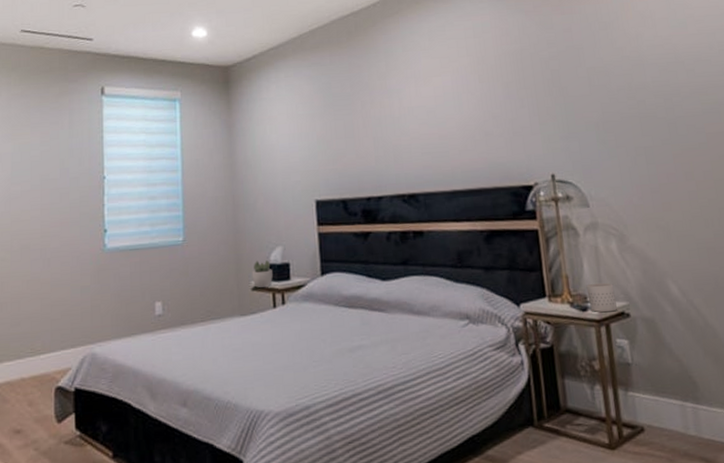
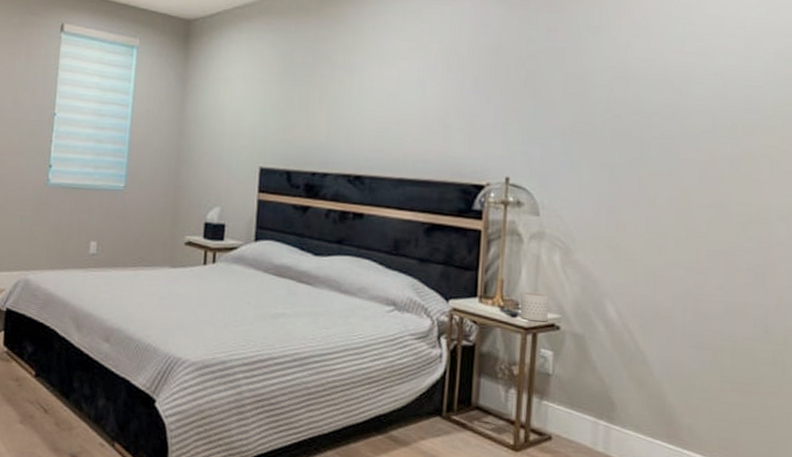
succulent plant: present [252,260,274,288] -> none [186,217,208,244]

